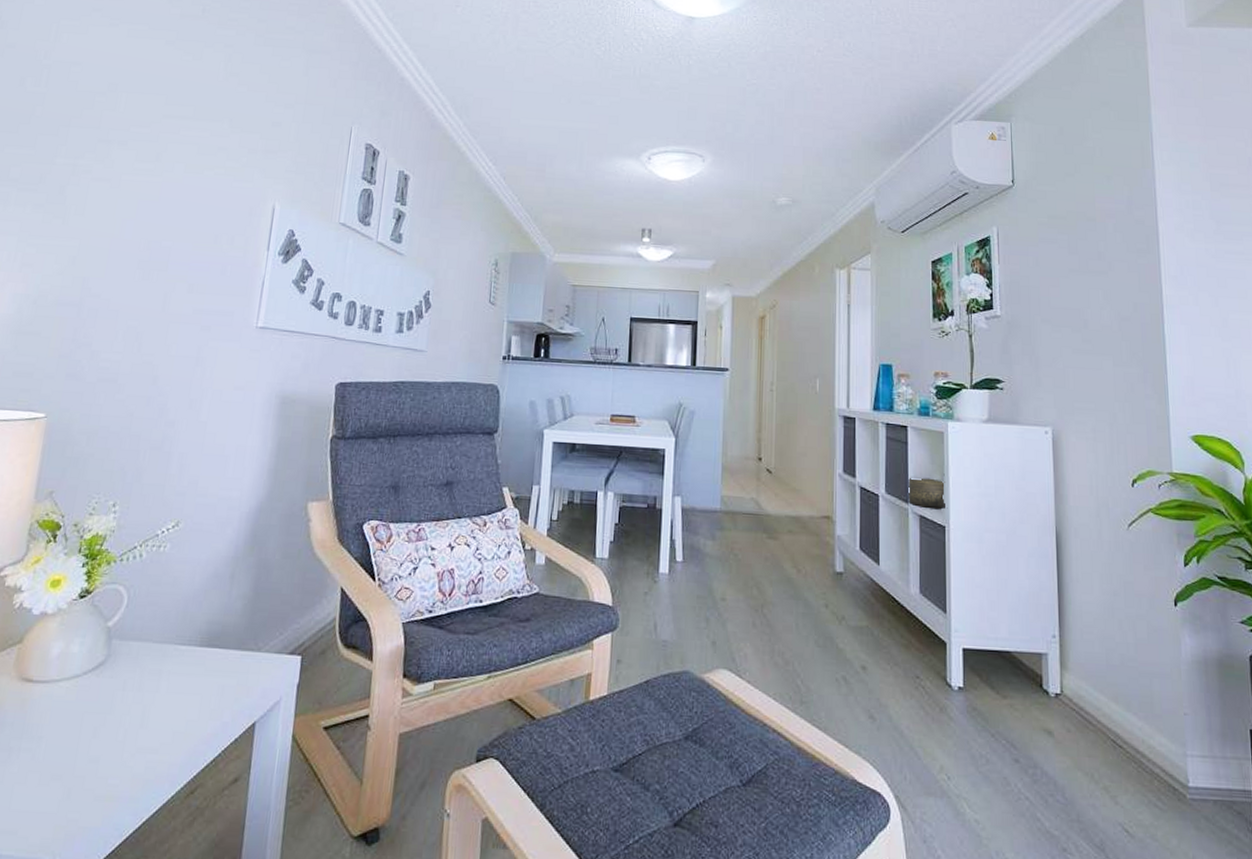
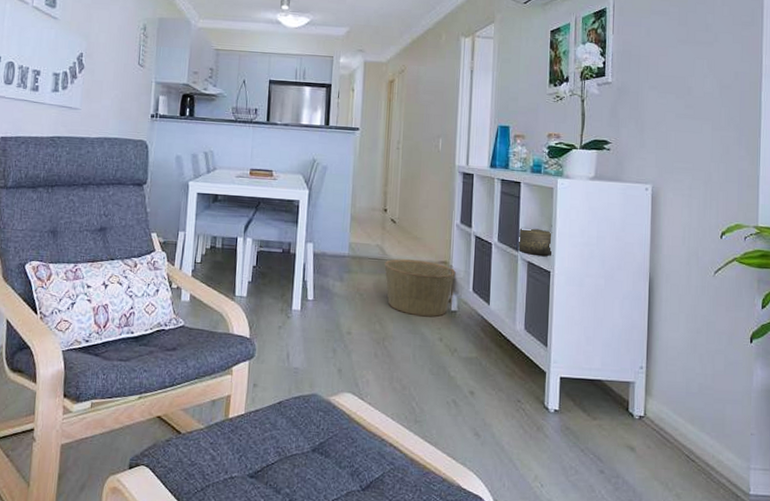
basket: none [761,513,840,580] -> present [384,259,456,317]

